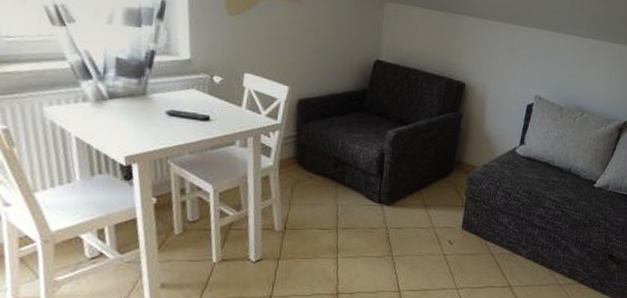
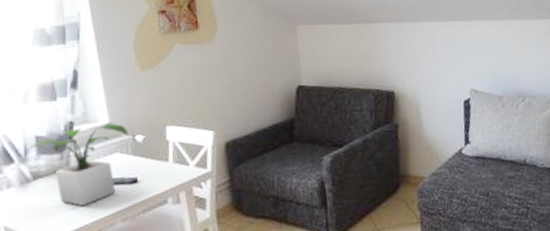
potted plant: none [105,58,207,132] -> present [26,123,128,206]

